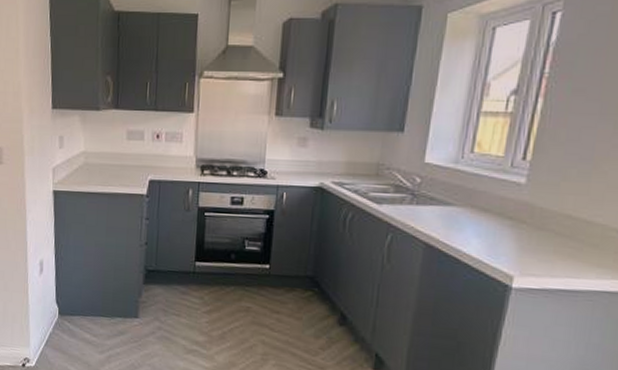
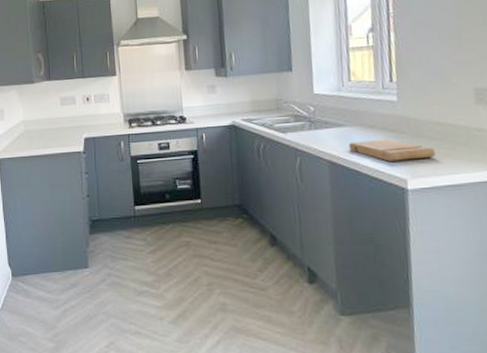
cutting board: none [452,225,557,256] -> present [348,139,436,162]

